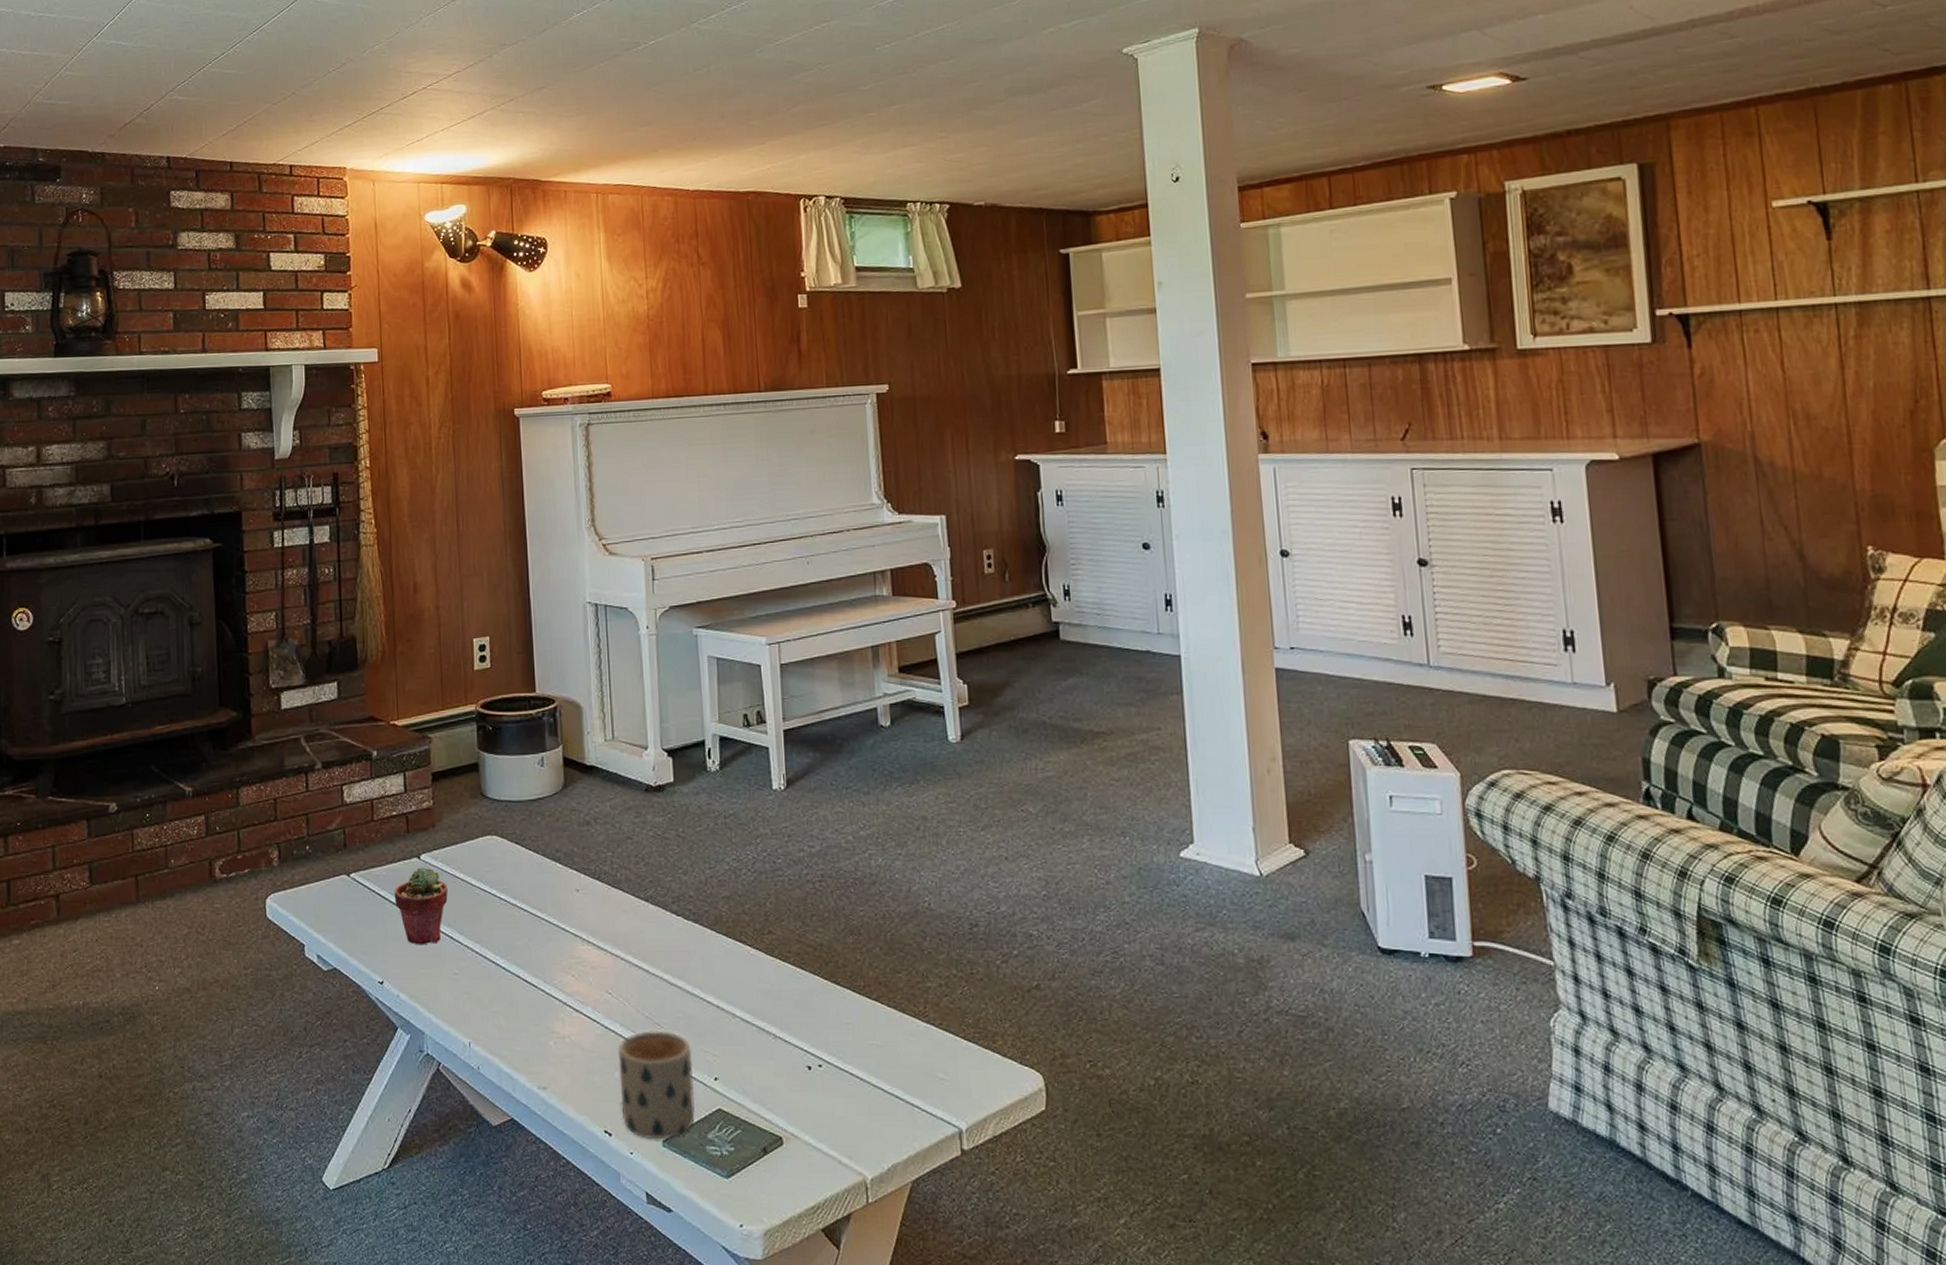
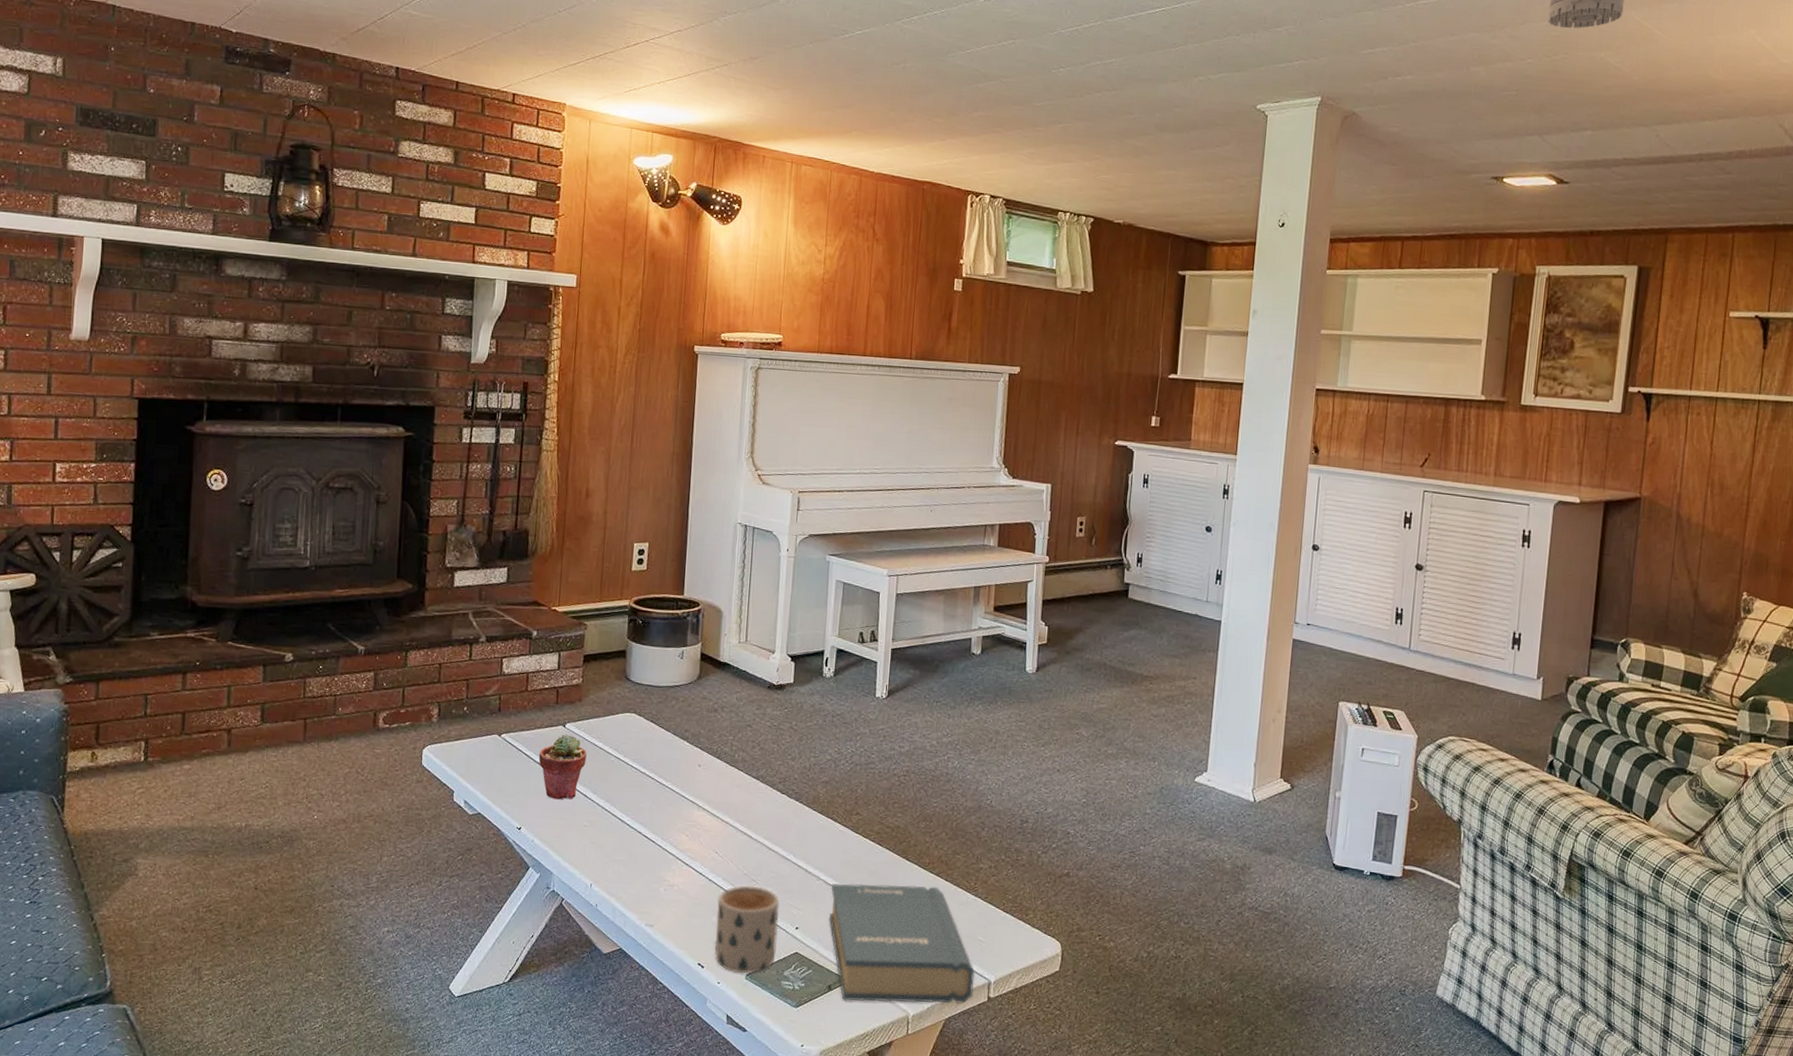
hardback book: none [750,1015,942,1166] -> present [828,883,975,1004]

